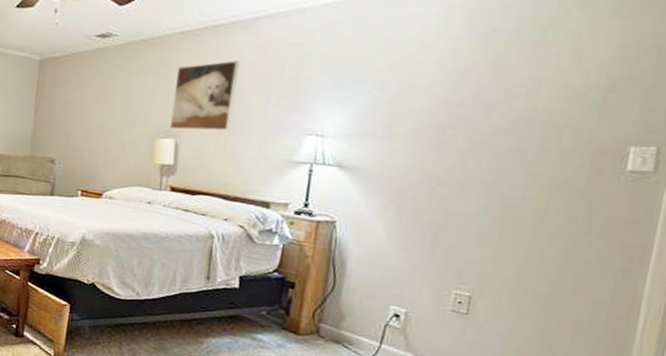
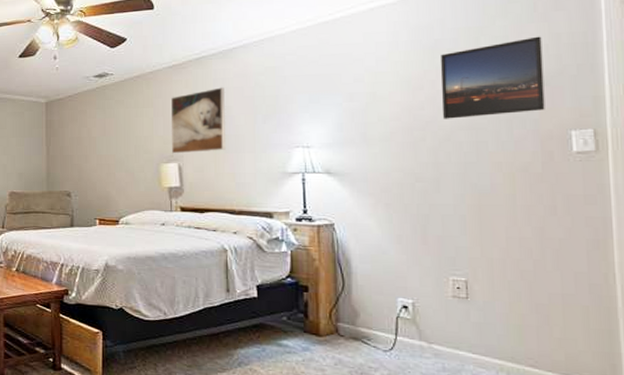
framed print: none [484,34,622,121] -> present [441,36,545,119]

